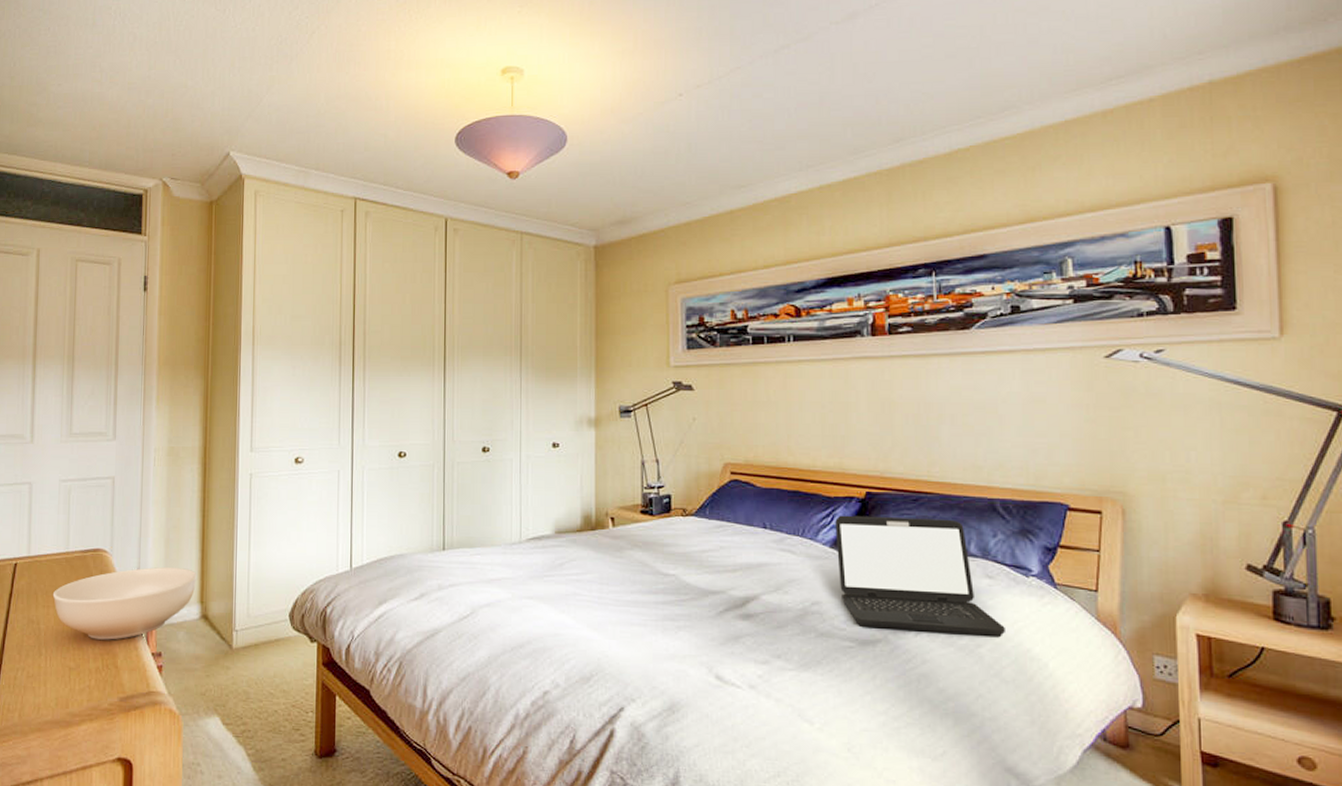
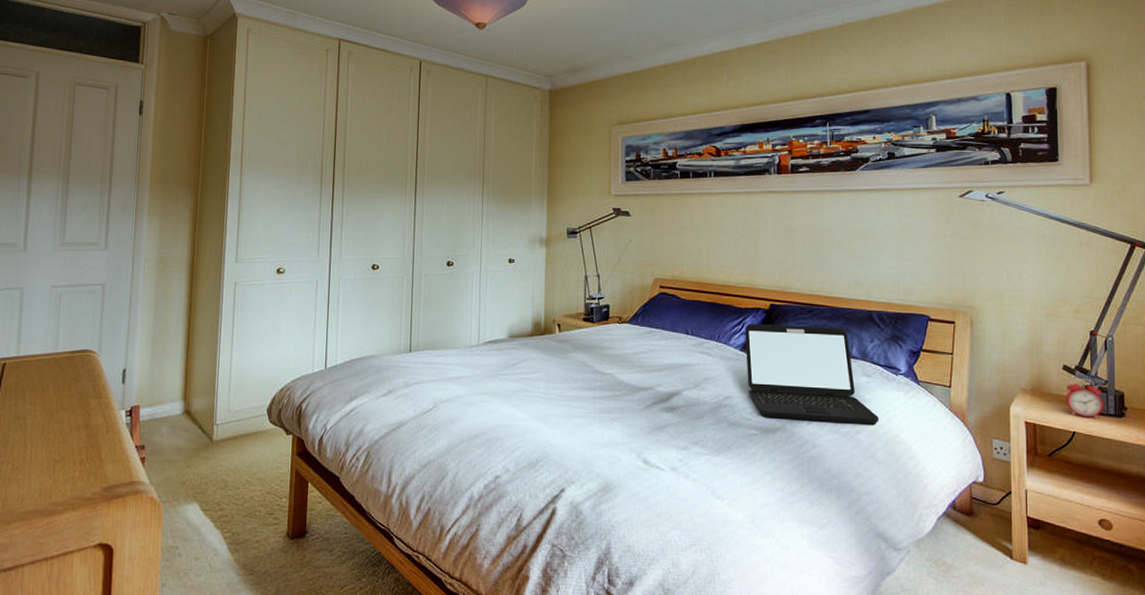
bowl: present [52,567,198,640] -> none [40,367,182,434]
alarm clock: none [1250,581,1303,631] -> present [1066,378,1104,419]

